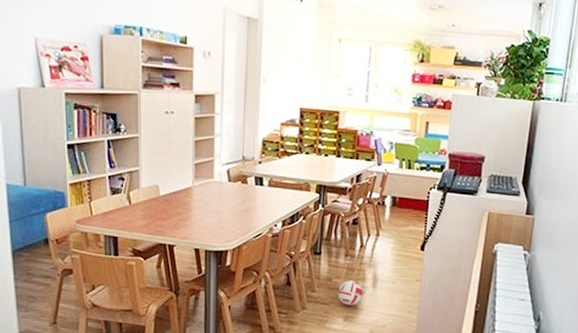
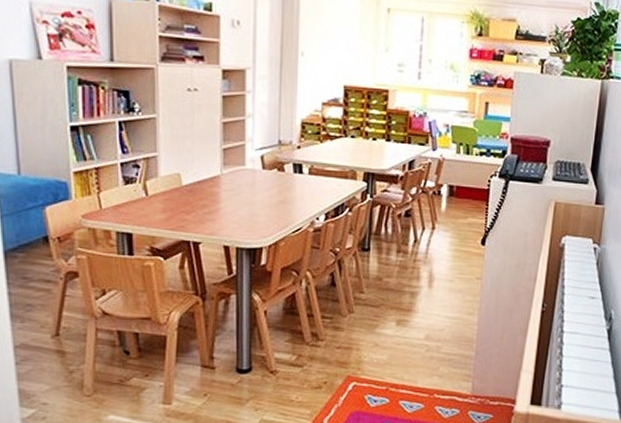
ball: present [338,280,363,306] -> none [389,280,418,308]

